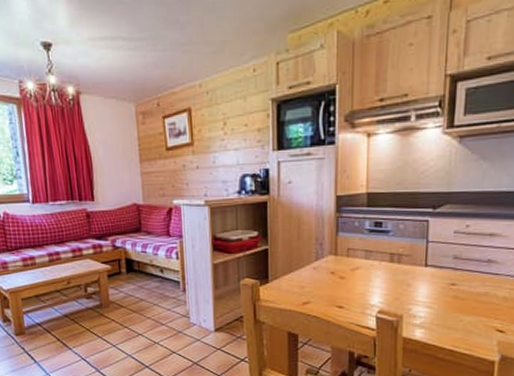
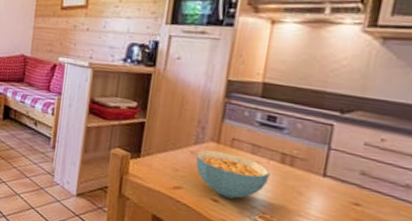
cereal bowl: none [319,262,383,302] -> present [195,150,270,199]

